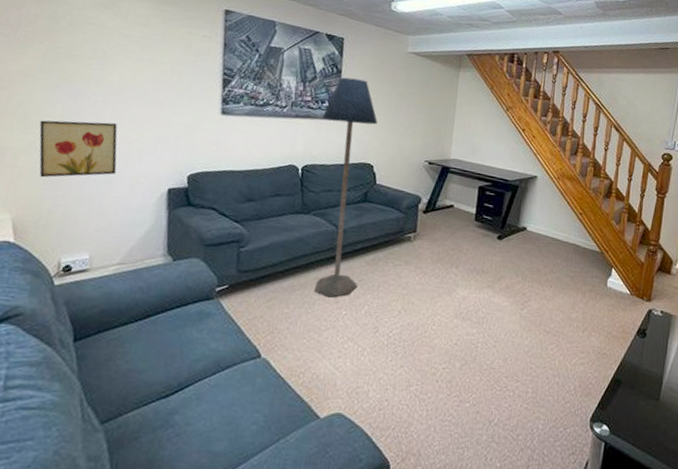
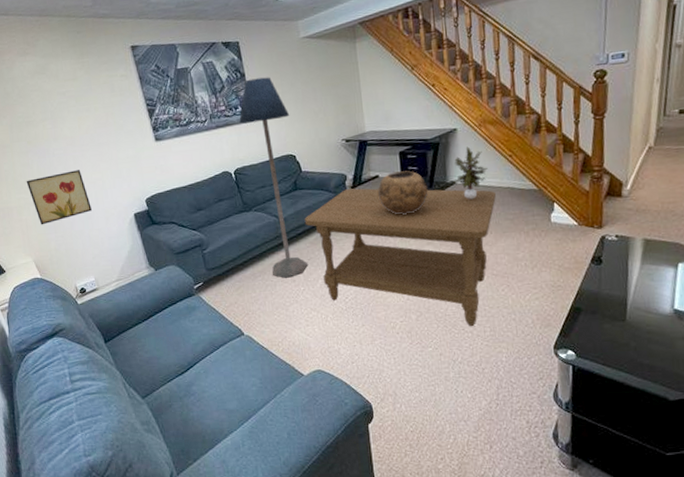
coffee table: none [365,212,562,384] -> present [304,188,496,326]
decorative bowl: none [448,205,499,252] -> present [377,170,428,215]
potted plant: none [525,196,559,249] -> present [454,146,488,200]

